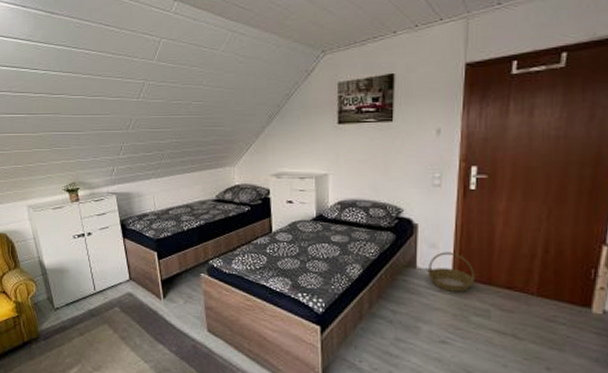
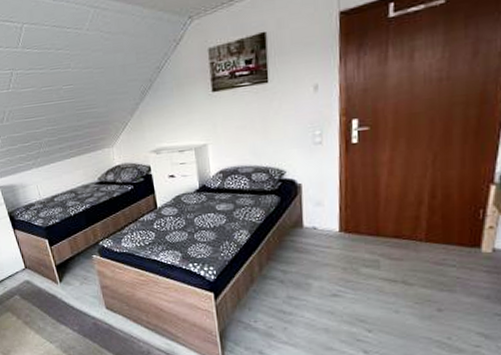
basket: present [427,252,475,292] -> none [314,208,362,247]

